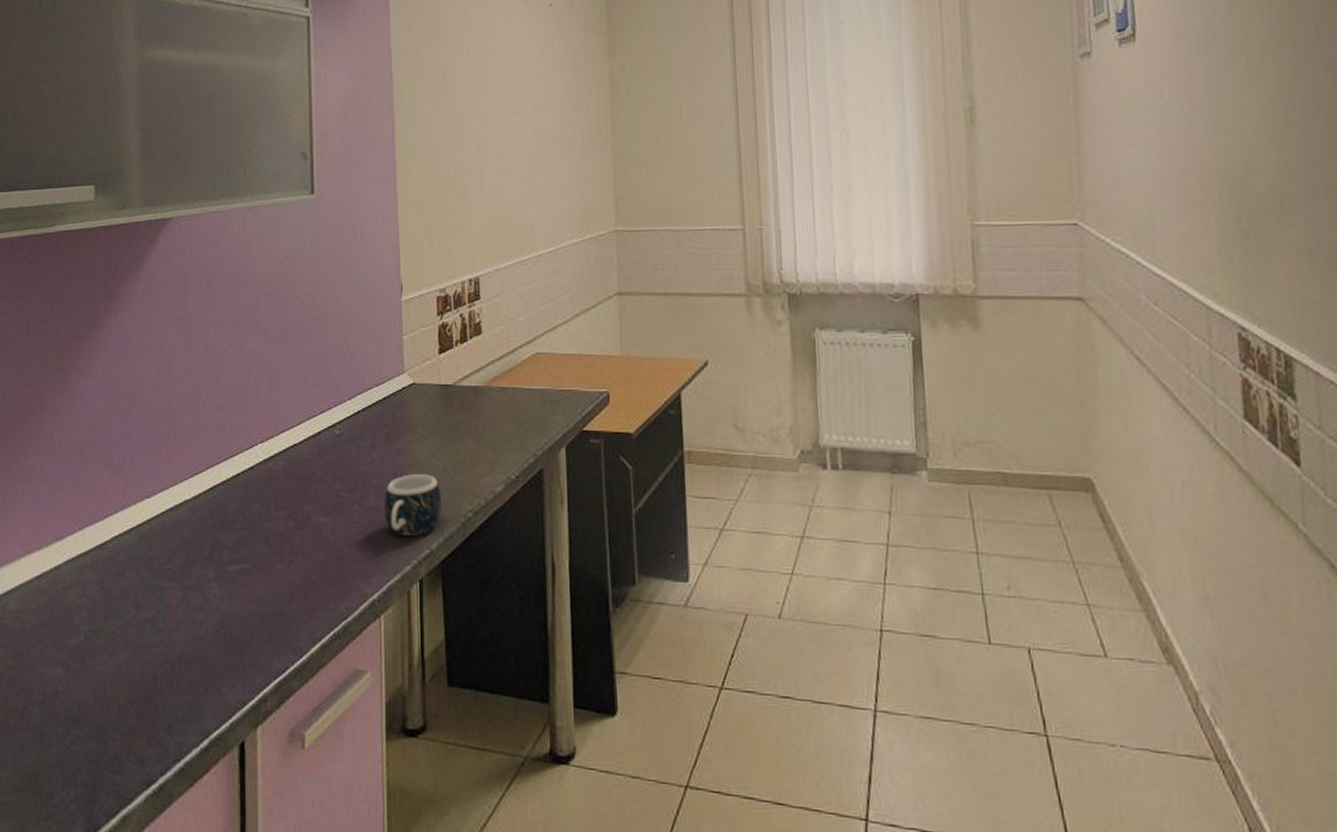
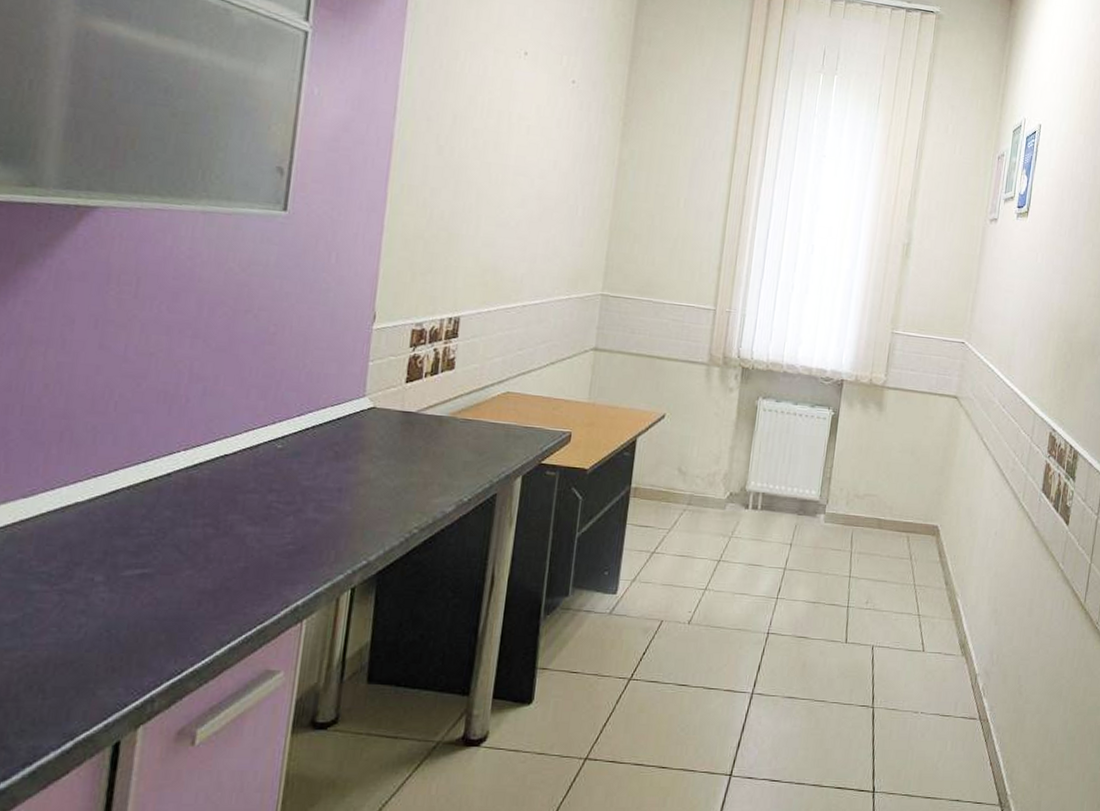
mug: present [384,474,441,535] -> none [322,491,388,547]

